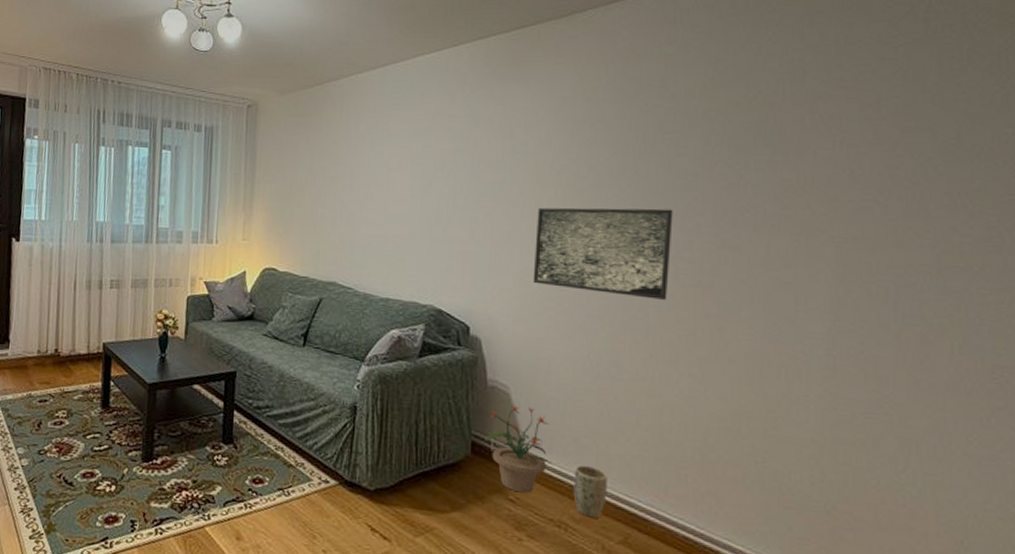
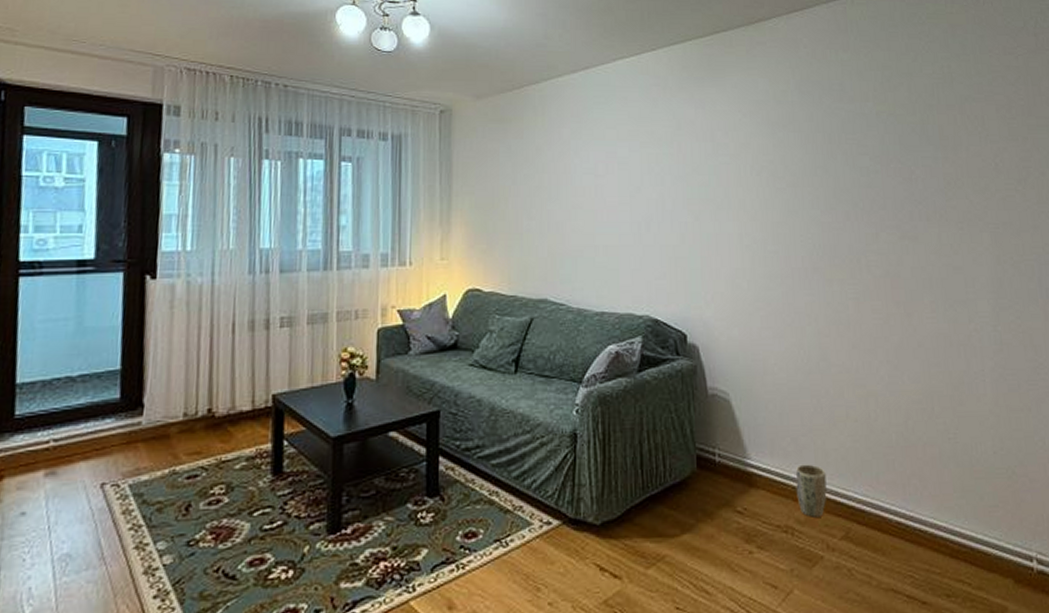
potted plant: present [485,405,553,493] -> none [709,411,776,503]
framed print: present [532,207,673,300] -> none [742,205,863,292]

